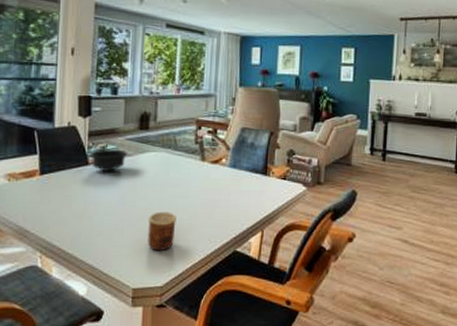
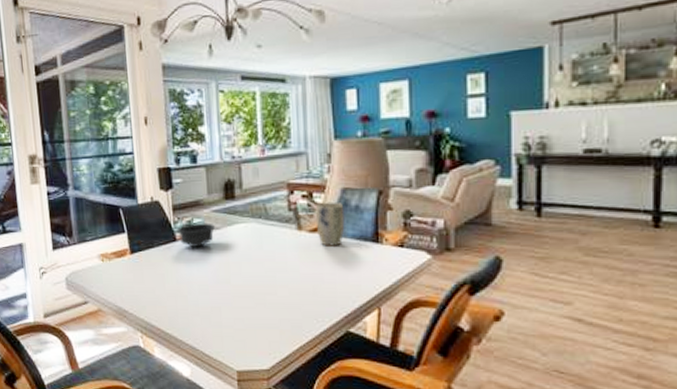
cup: present [147,211,176,251] -> none [246,288,277,332]
plant pot: none [217,138,242,176] -> present [315,201,345,246]

